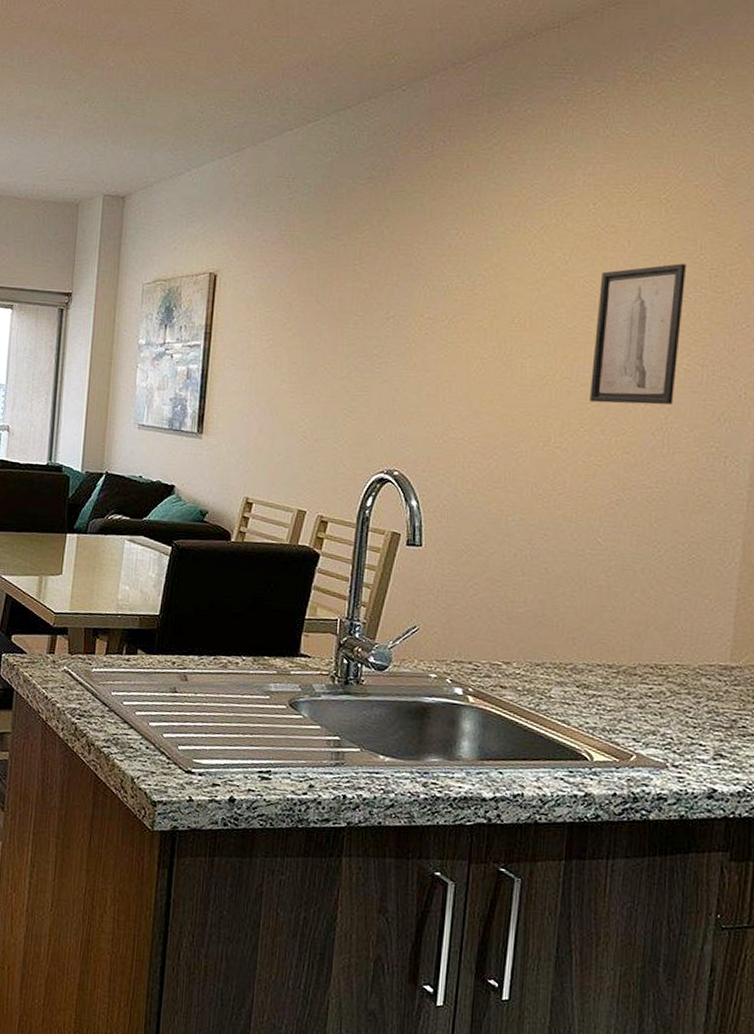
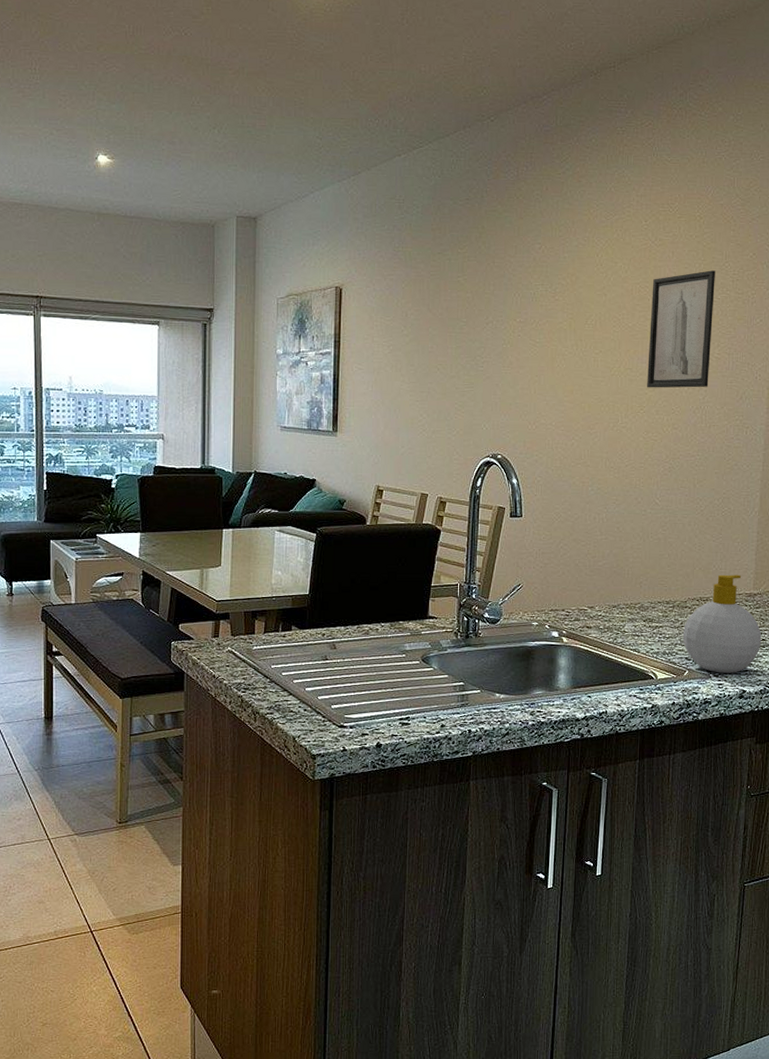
soap bottle: none [629,638,742,766] -> present [682,574,762,673]

